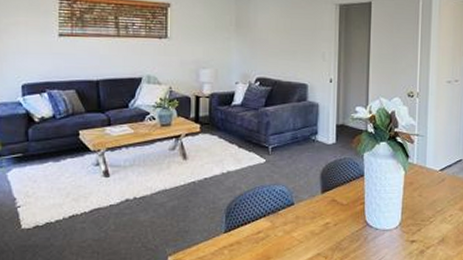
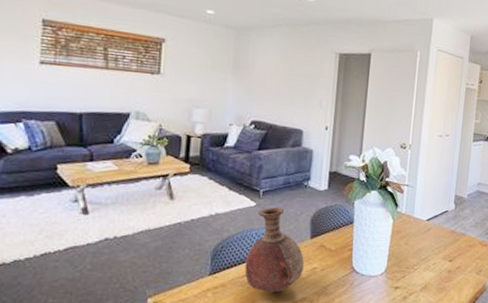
vase: none [258,163,316,249] -> present [244,207,304,293]

